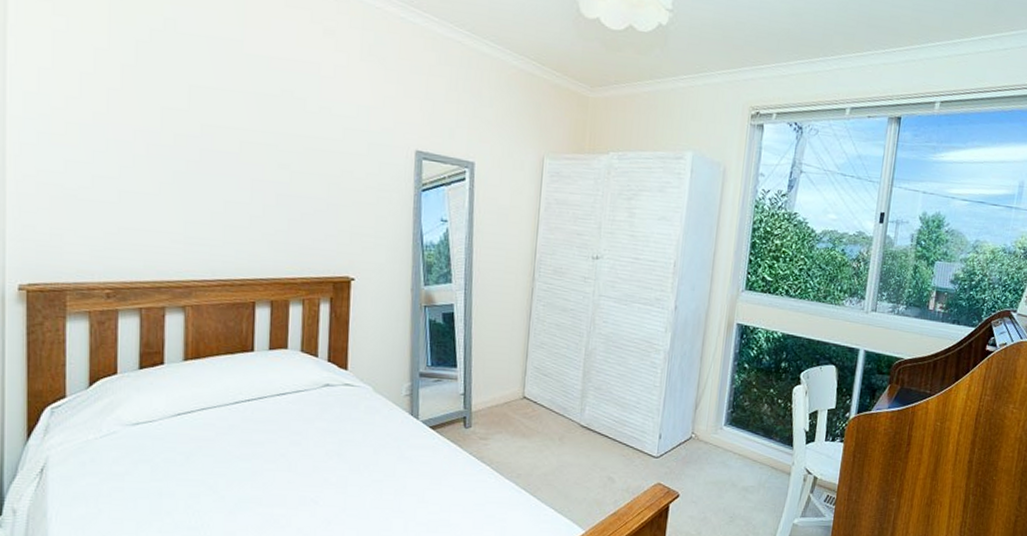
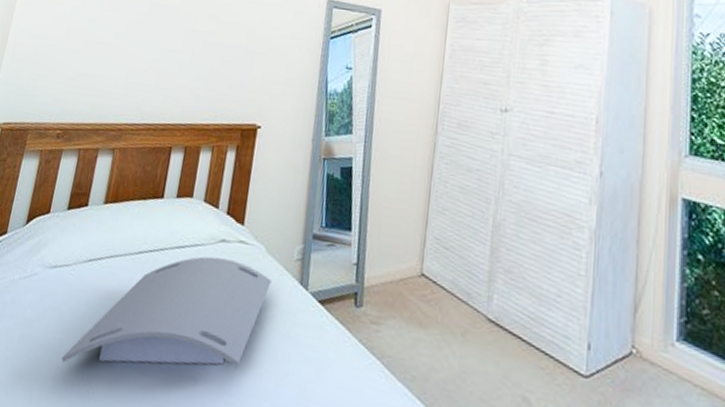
serving tray: none [164,400,382,506] -> present [61,256,271,367]

